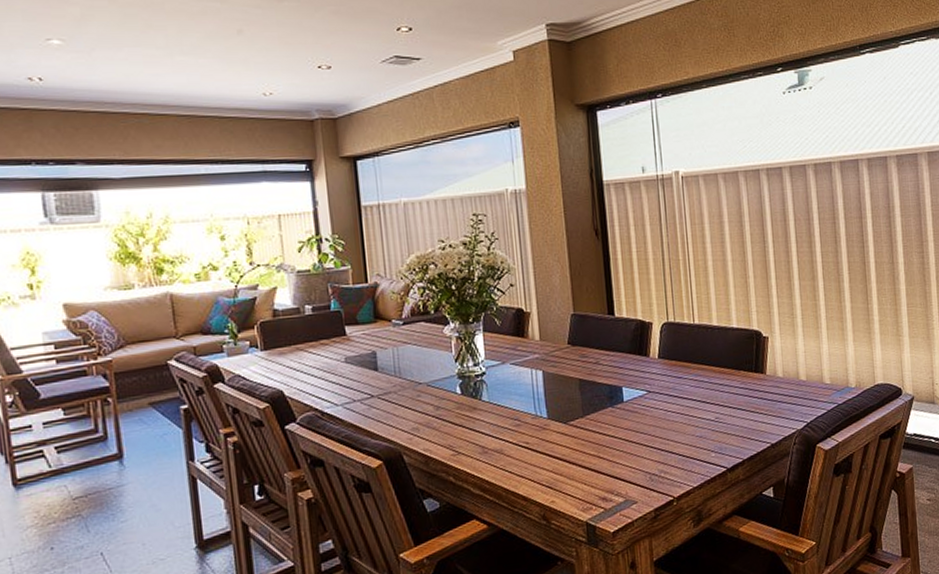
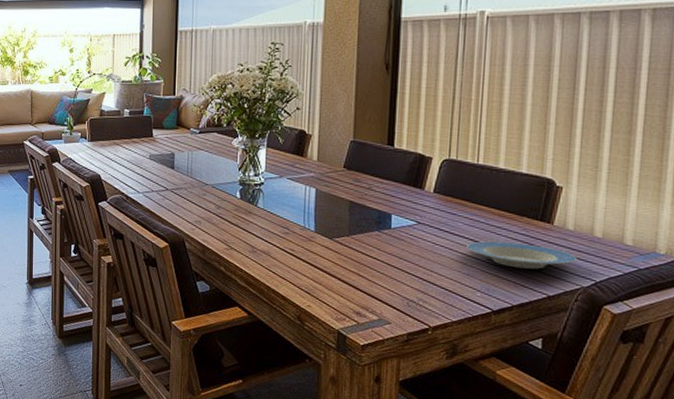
plate: none [696,396,789,422] -> present [467,241,576,269]

